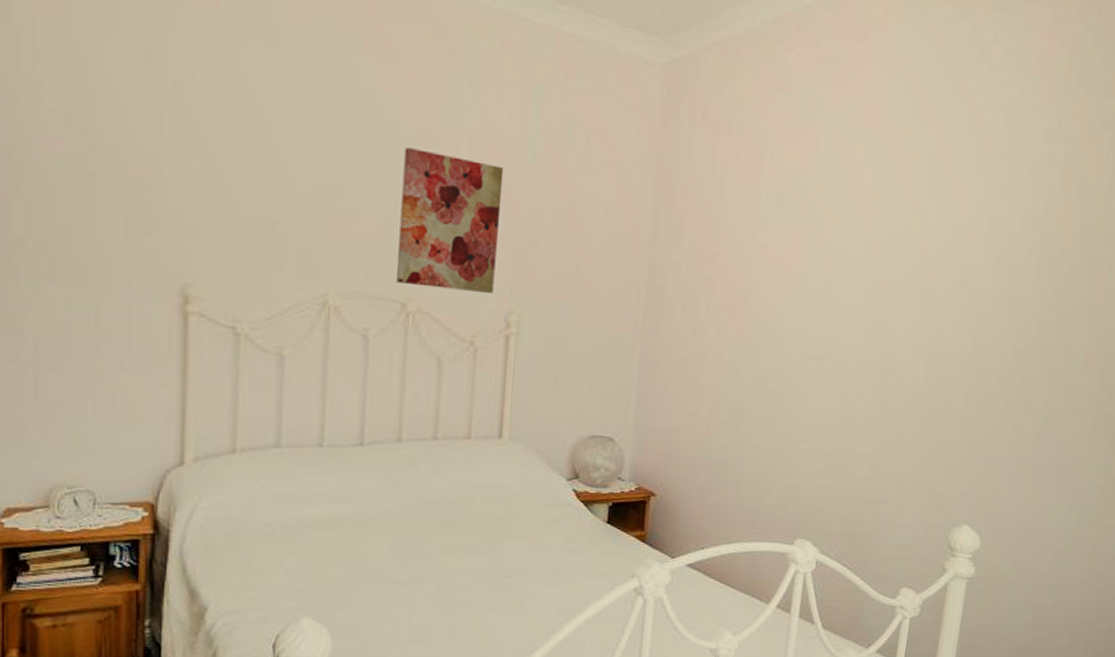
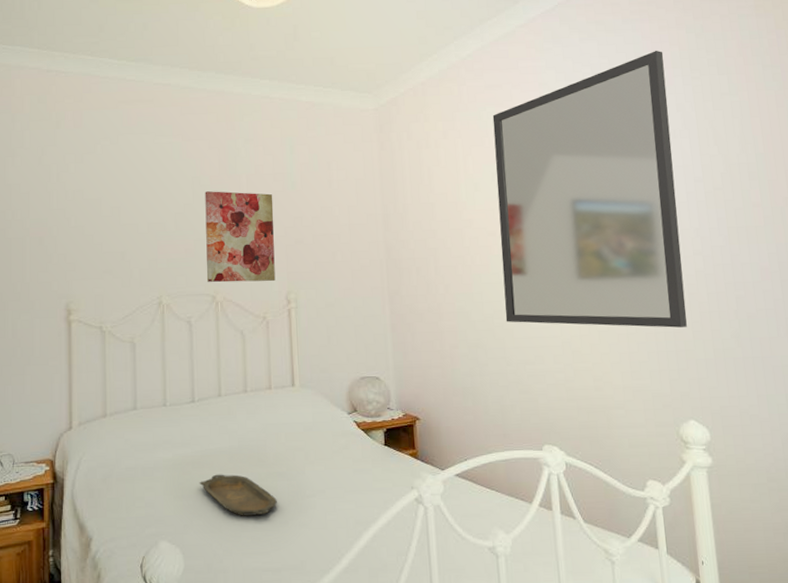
serving tray: none [360,540,462,595] -> present [199,474,277,516]
home mirror: none [782,49,1050,417] -> present [492,51,687,328]

